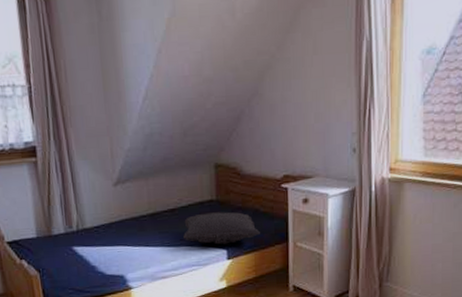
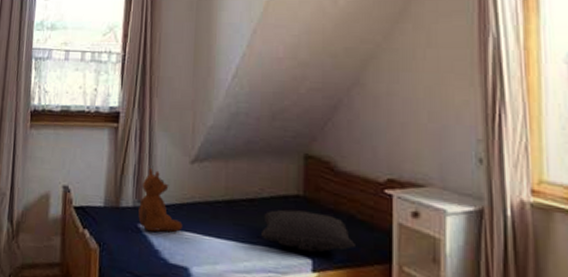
teddy bear: none [70,196,114,252] -> present [138,168,183,232]

